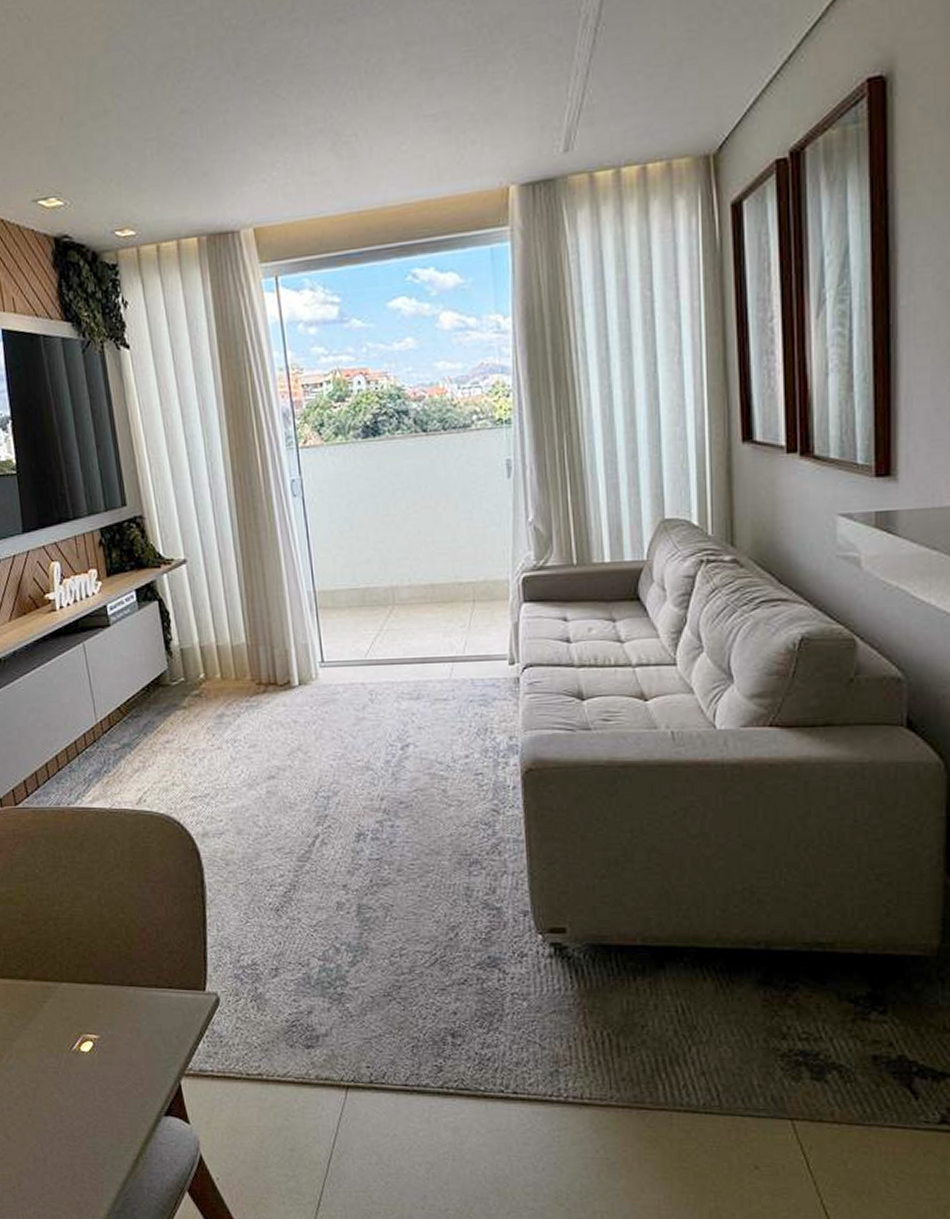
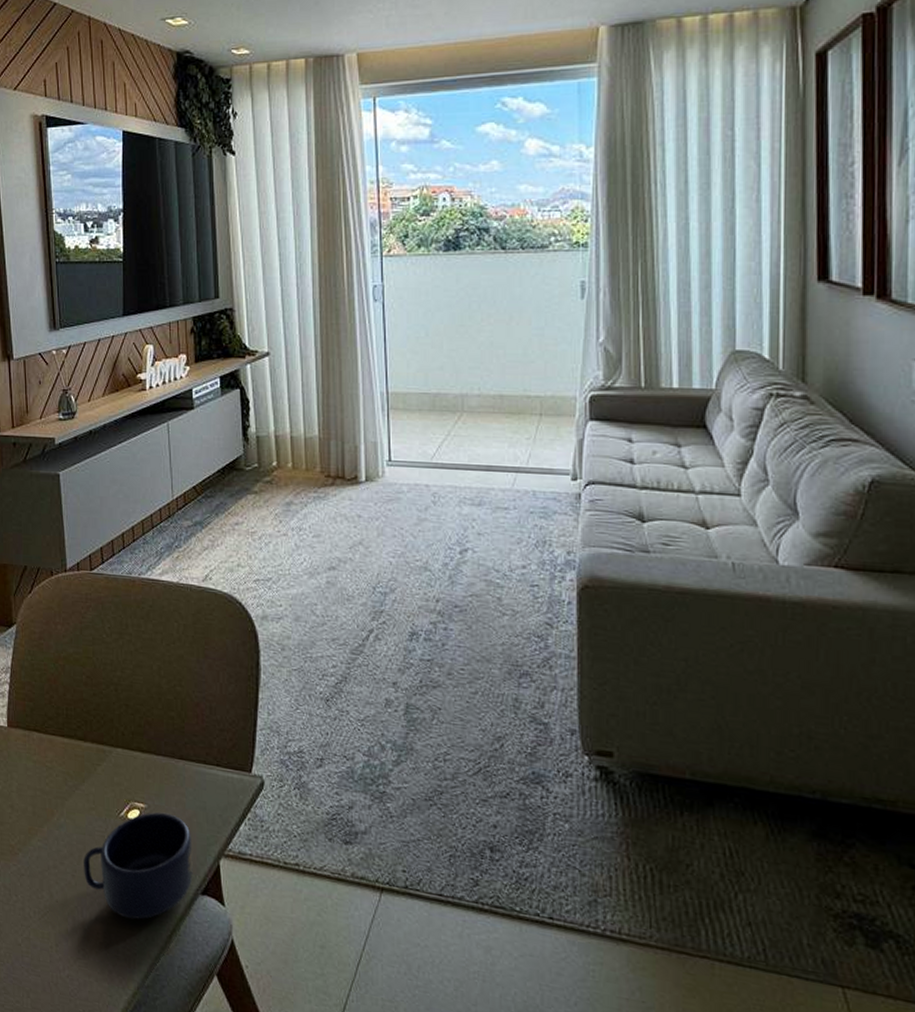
mug: none [38,1041,155,1149] -> present [84,812,193,920]

